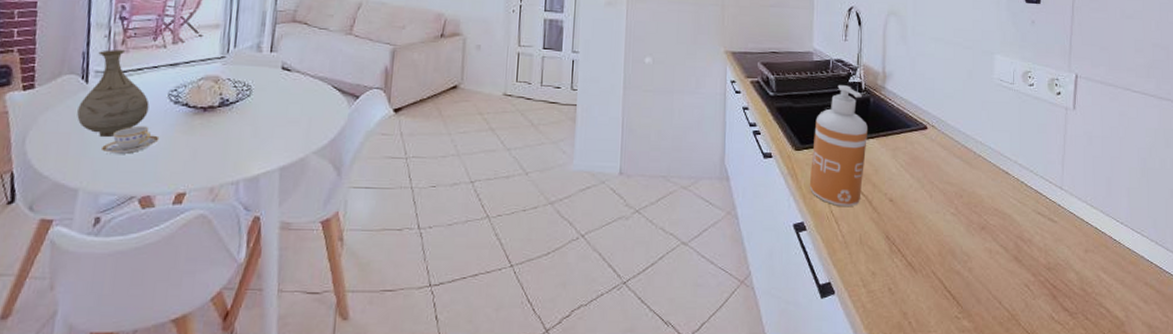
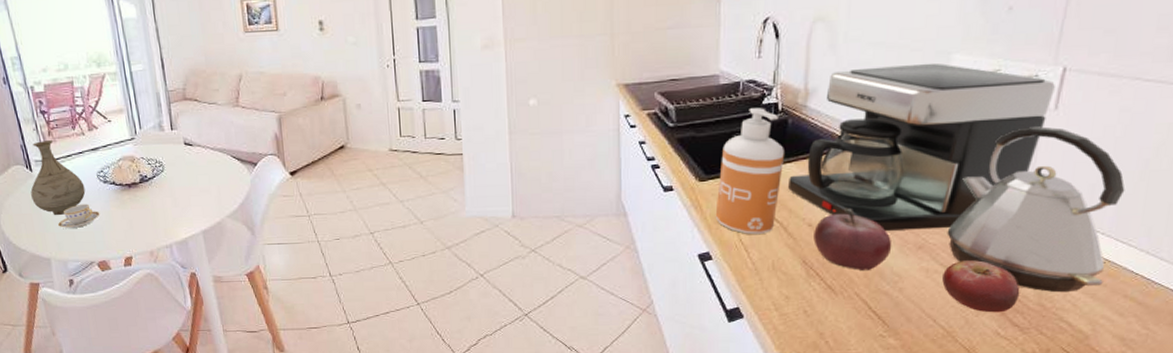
coffee maker: none [871,59,1072,211] -> present [787,63,1056,231]
fruit: none [895,185,960,248] -> present [813,208,892,270]
kettle: none [1003,123,1133,278] -> present [947,126,1125,293]
fruit: none [1003,243,1066,296] -> present [942,260,1020,313]

